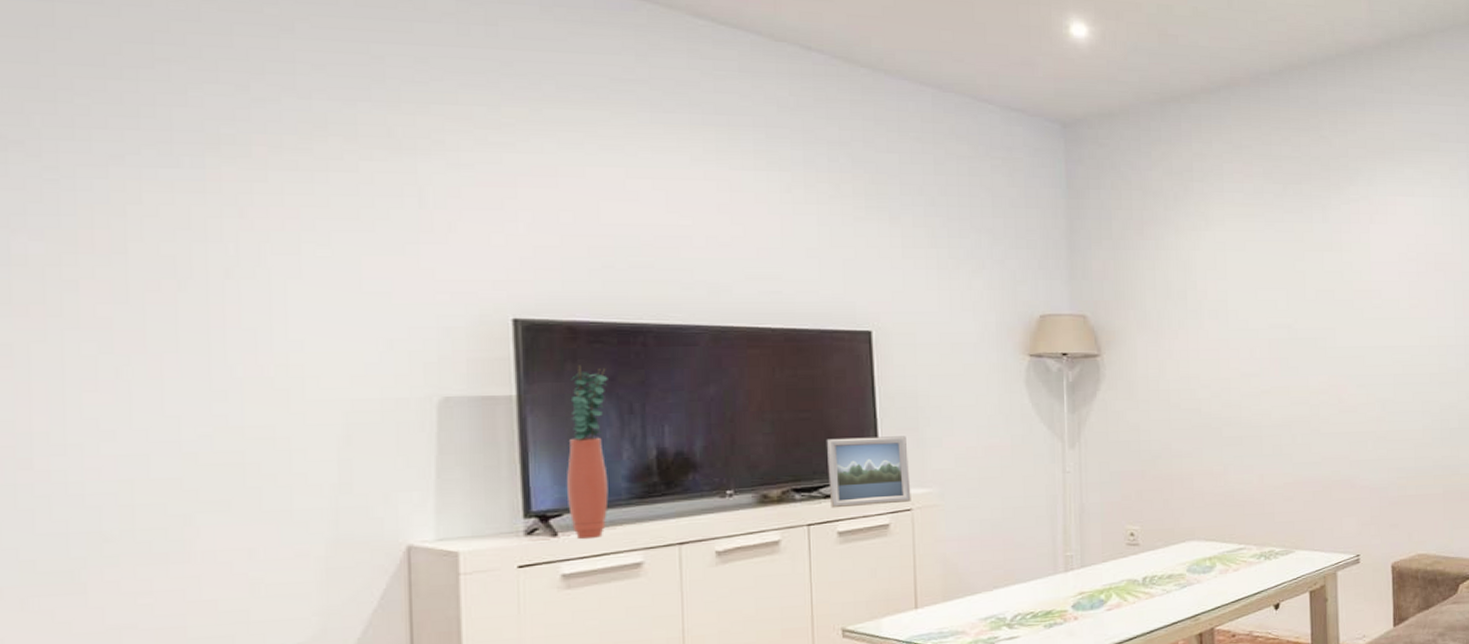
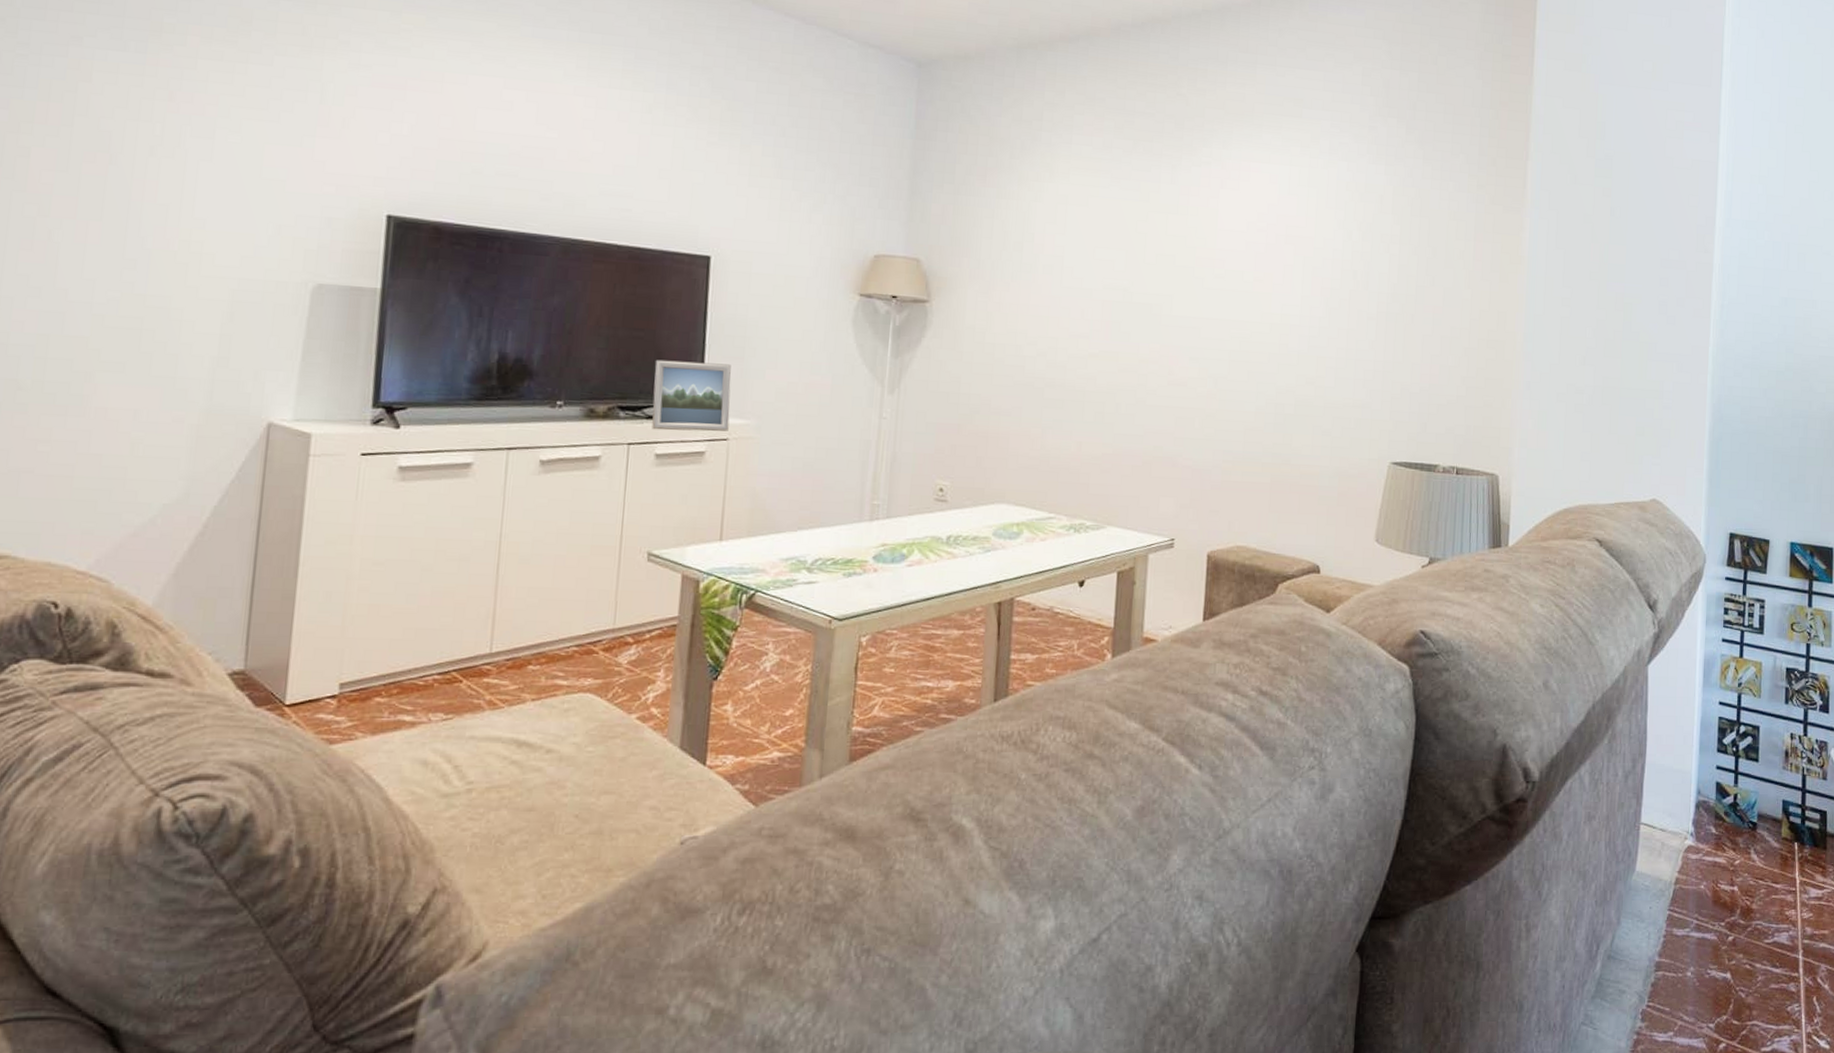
vase: present [566,365,609,540] -> none [412,265,464,435]

